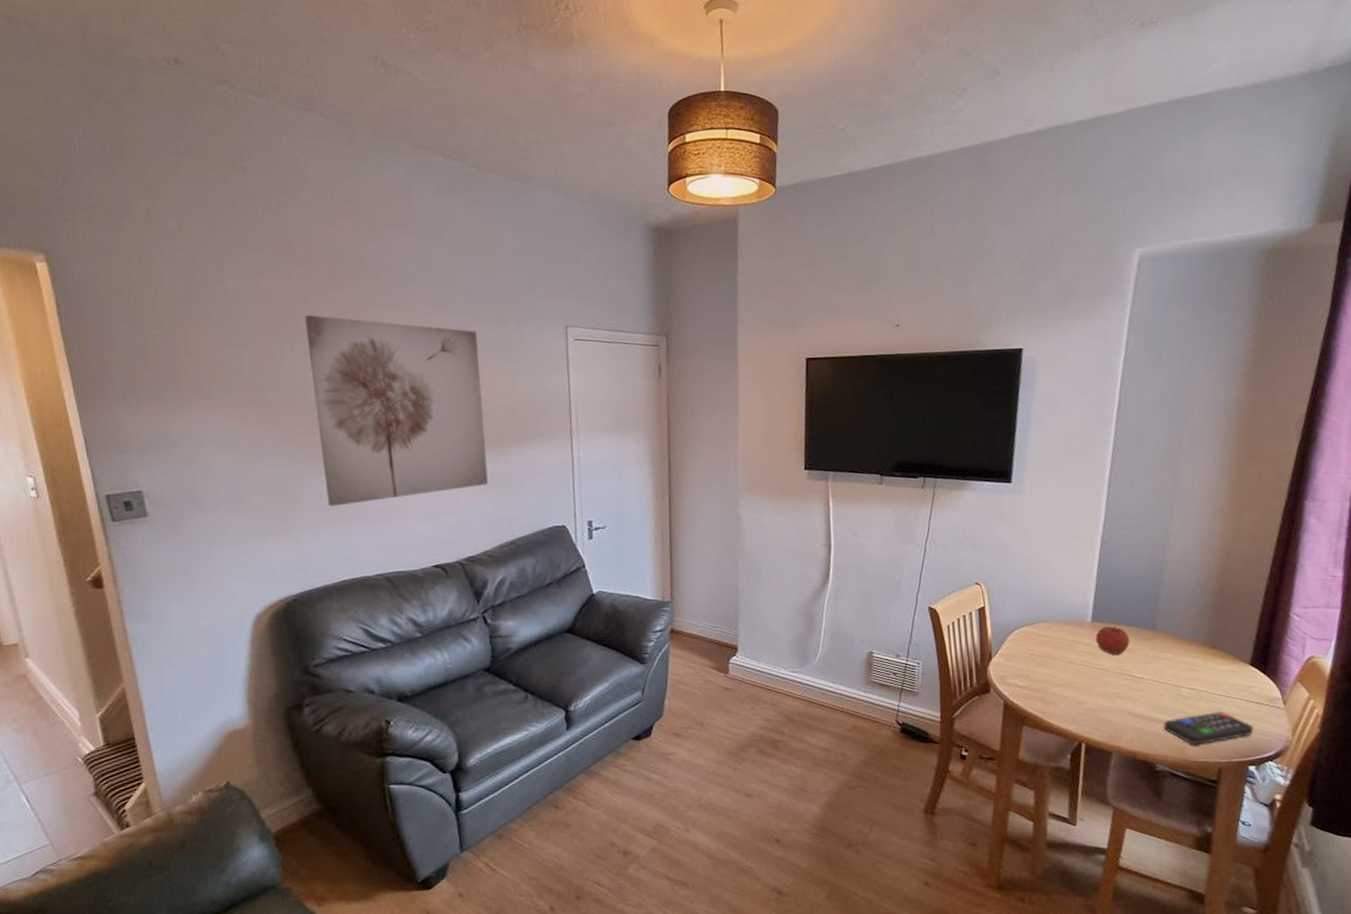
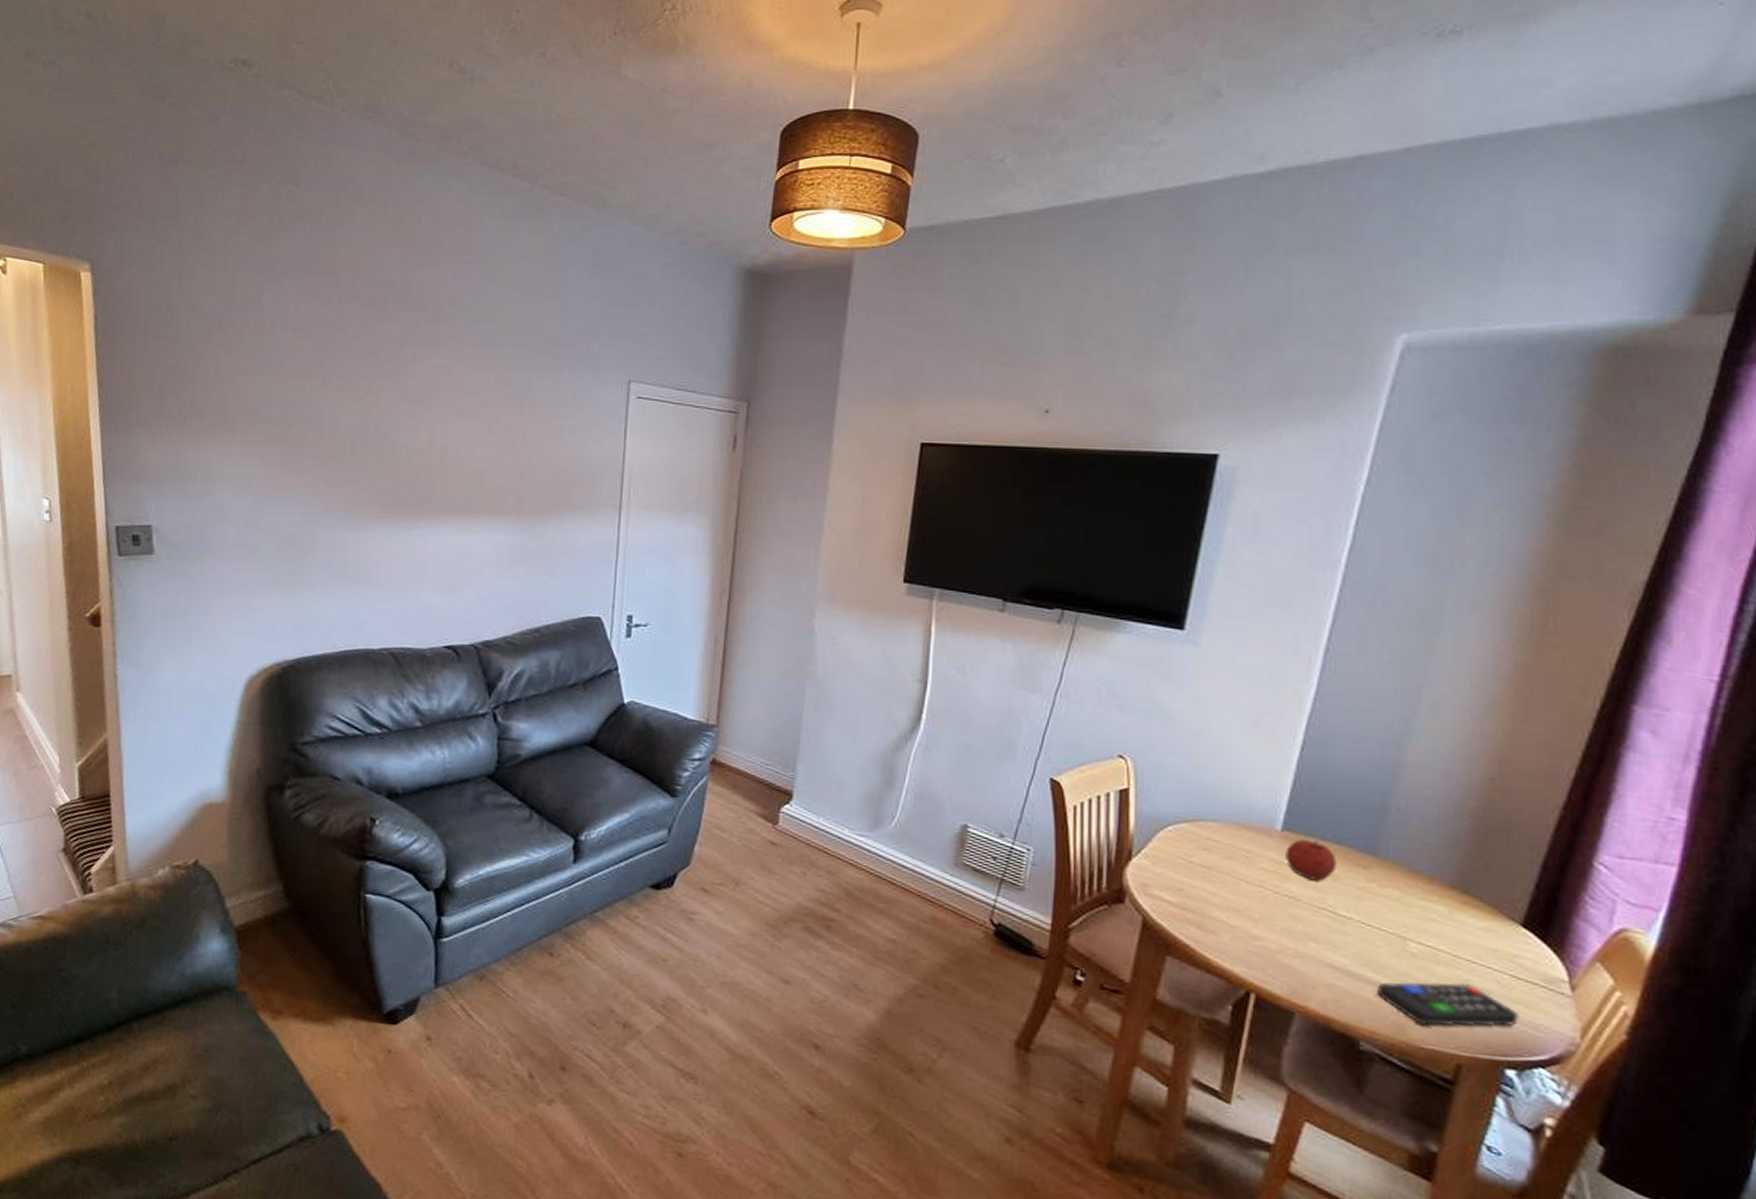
wall art: present [304,315,488,507] -> none [339,347,526,565]

